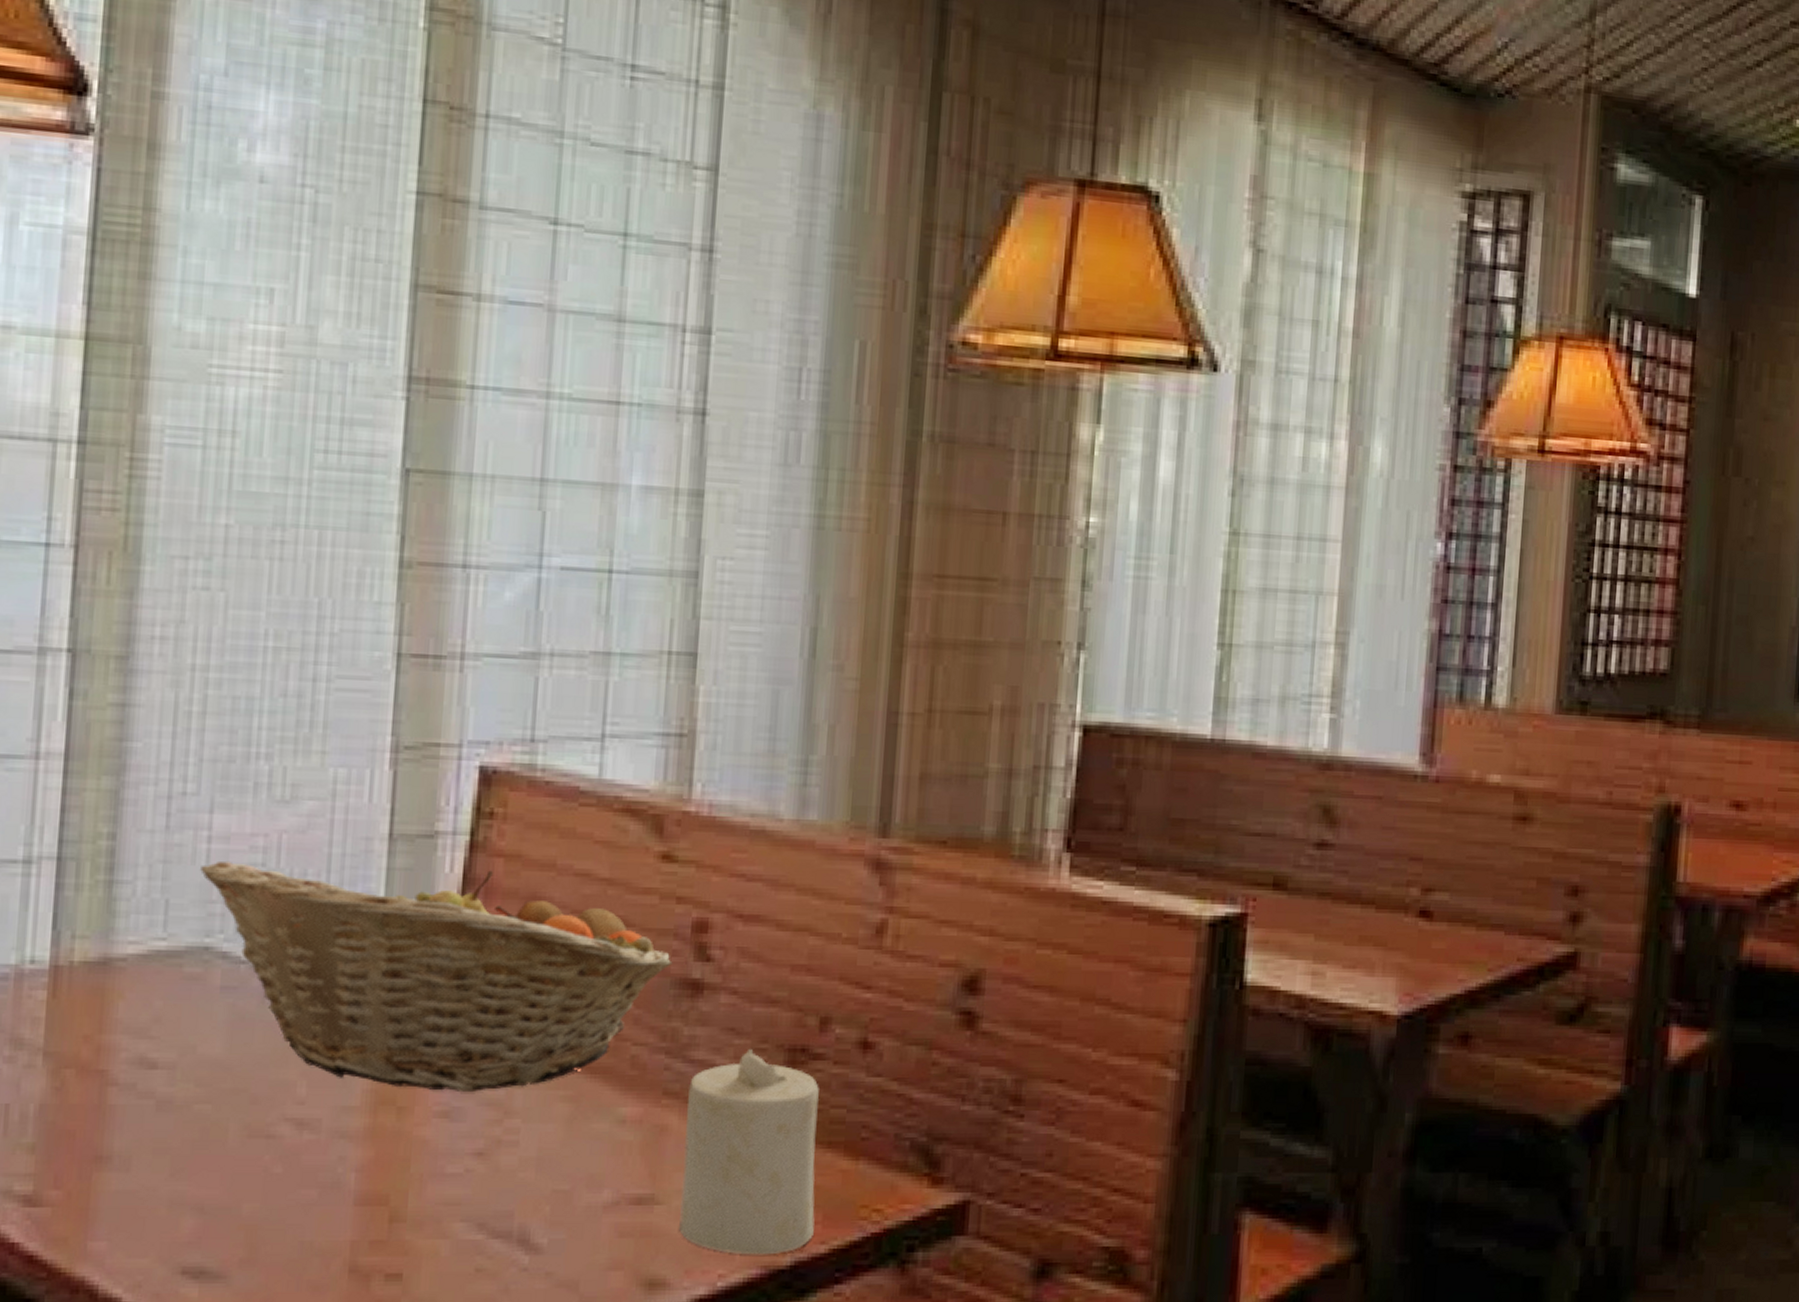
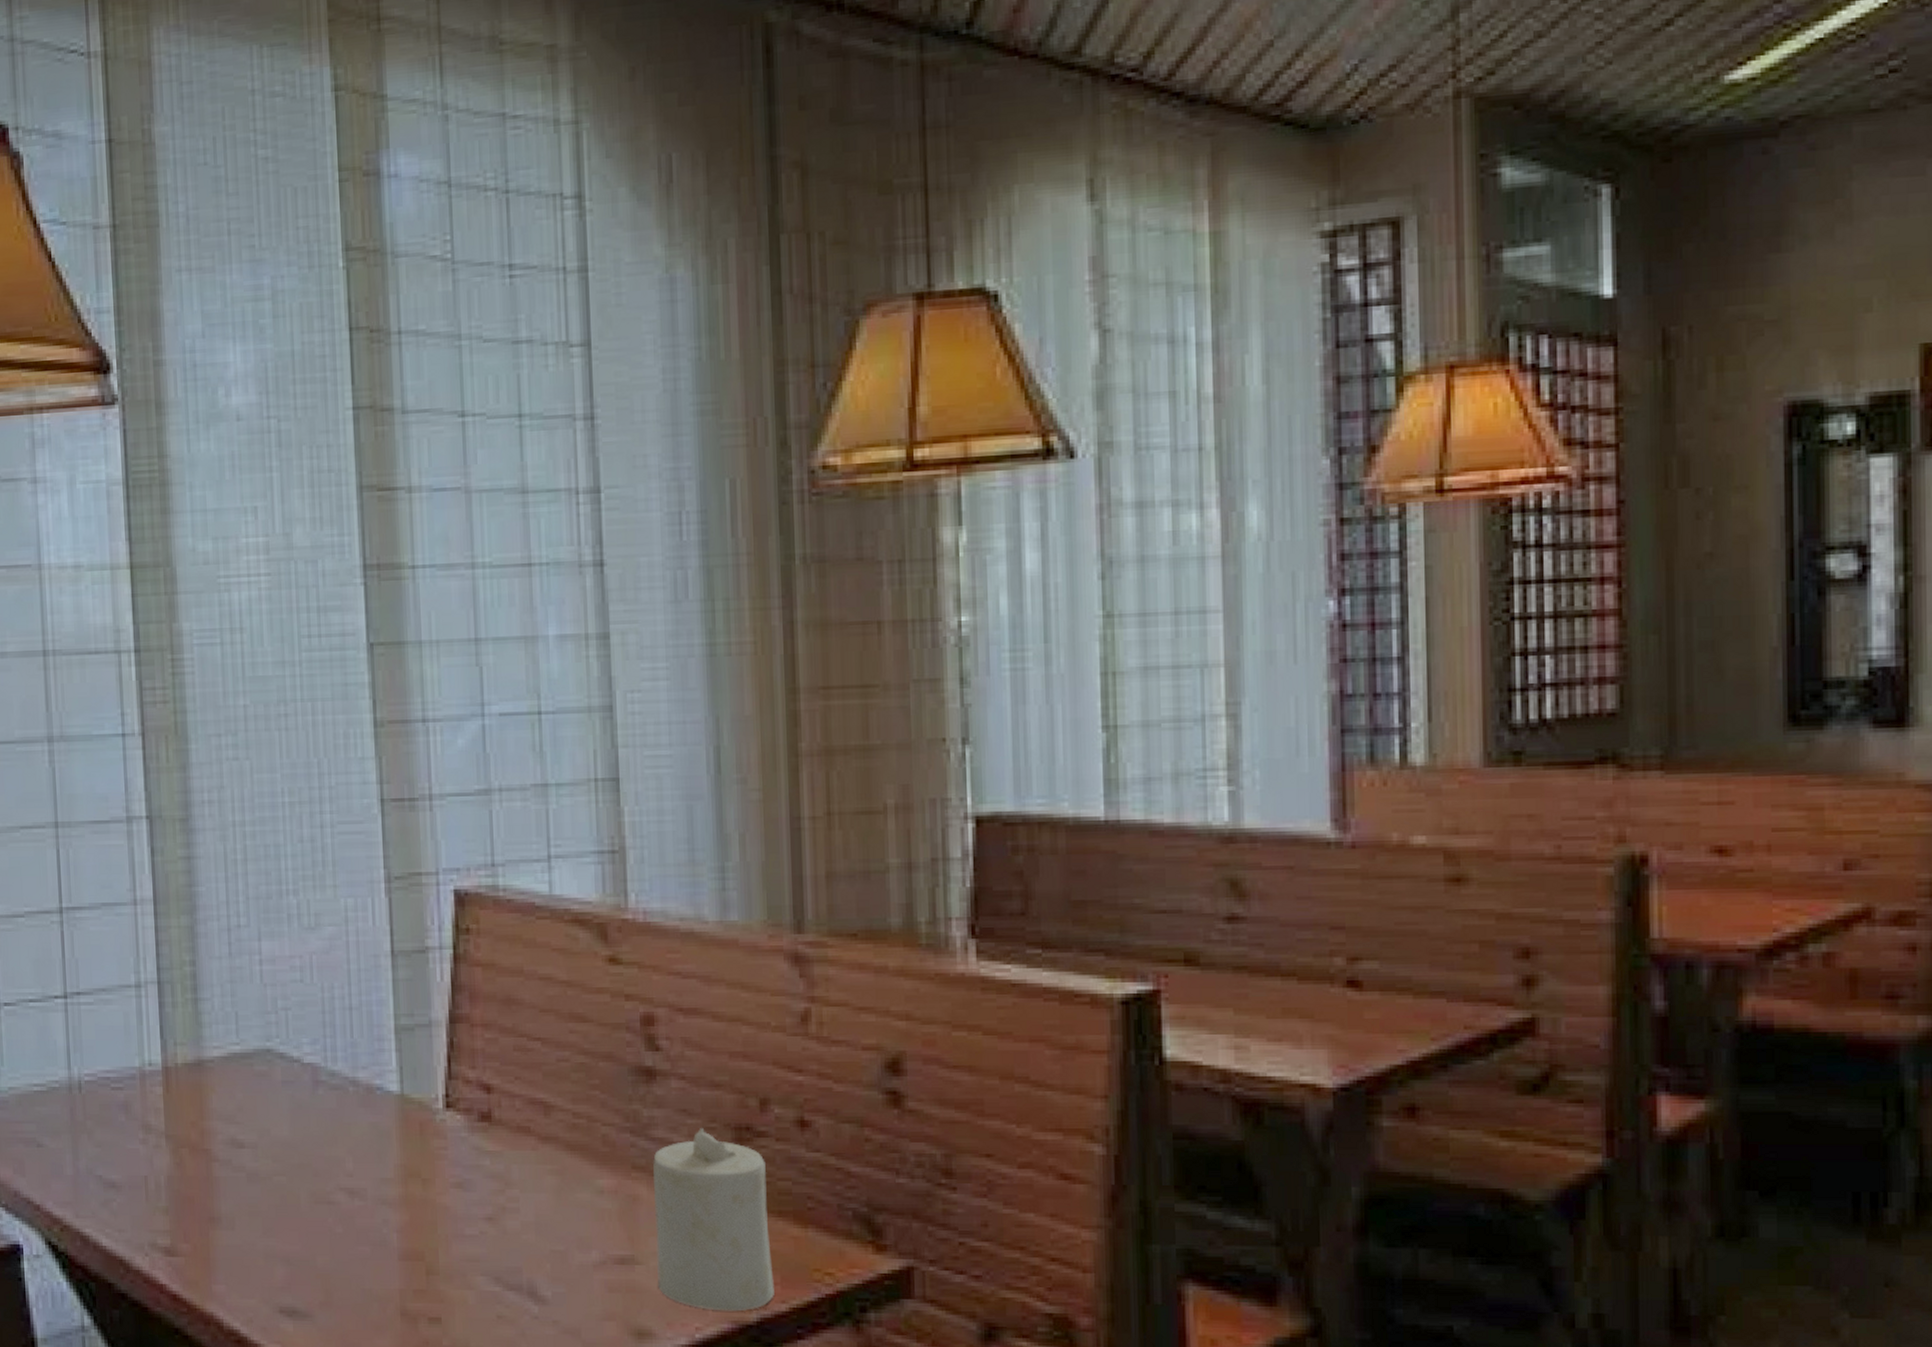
fruit basket: present [200,860,673,1091] -> none [257,978,628,1166]

